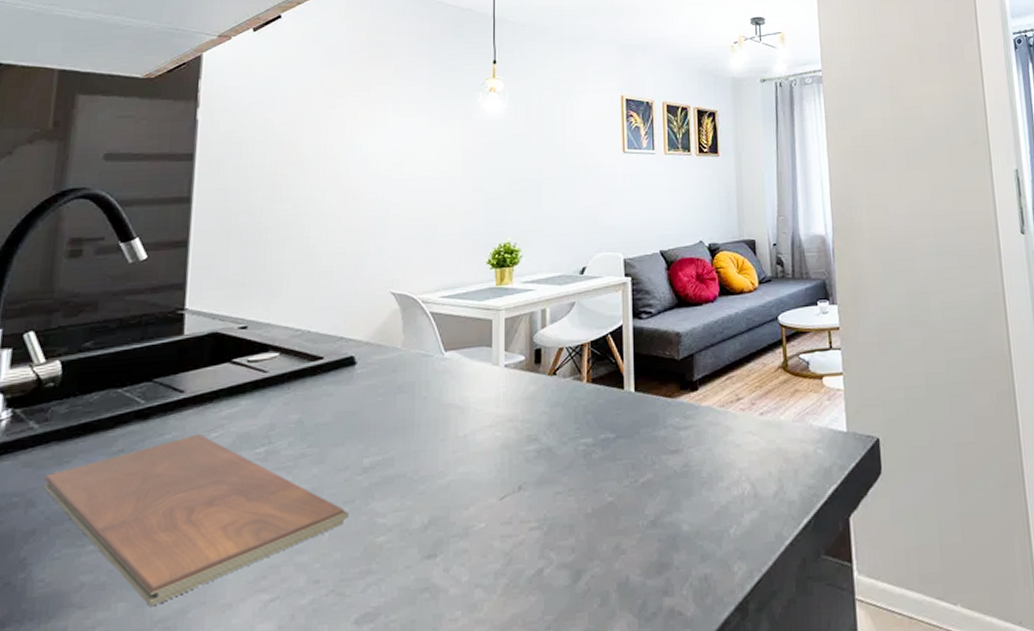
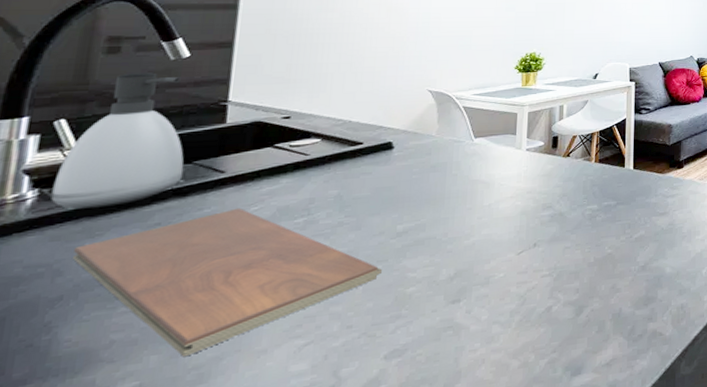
soap dispenser: none [23,278,145,433] -> present [51,72,185,210]

